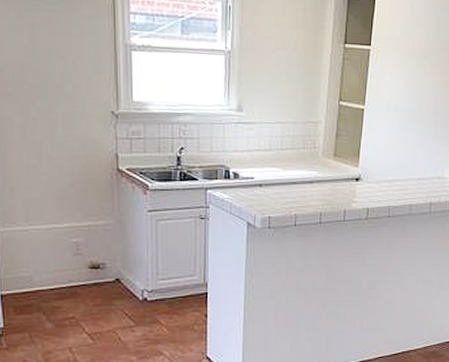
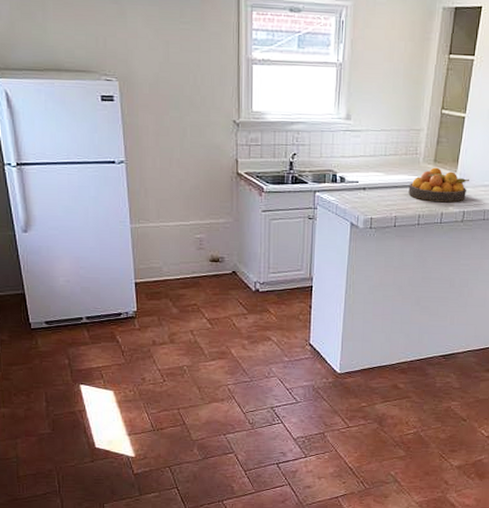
fruit bowl: none [308,162,372,199] -> present [408,167,469,203]

